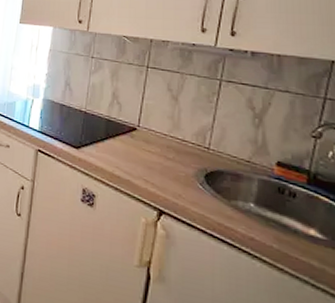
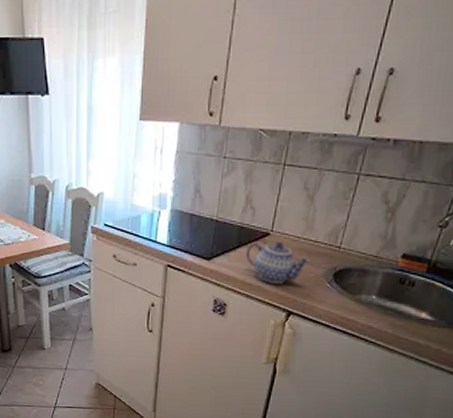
teapot: none [113,135,180,180] -> present [245,241,312,284]

